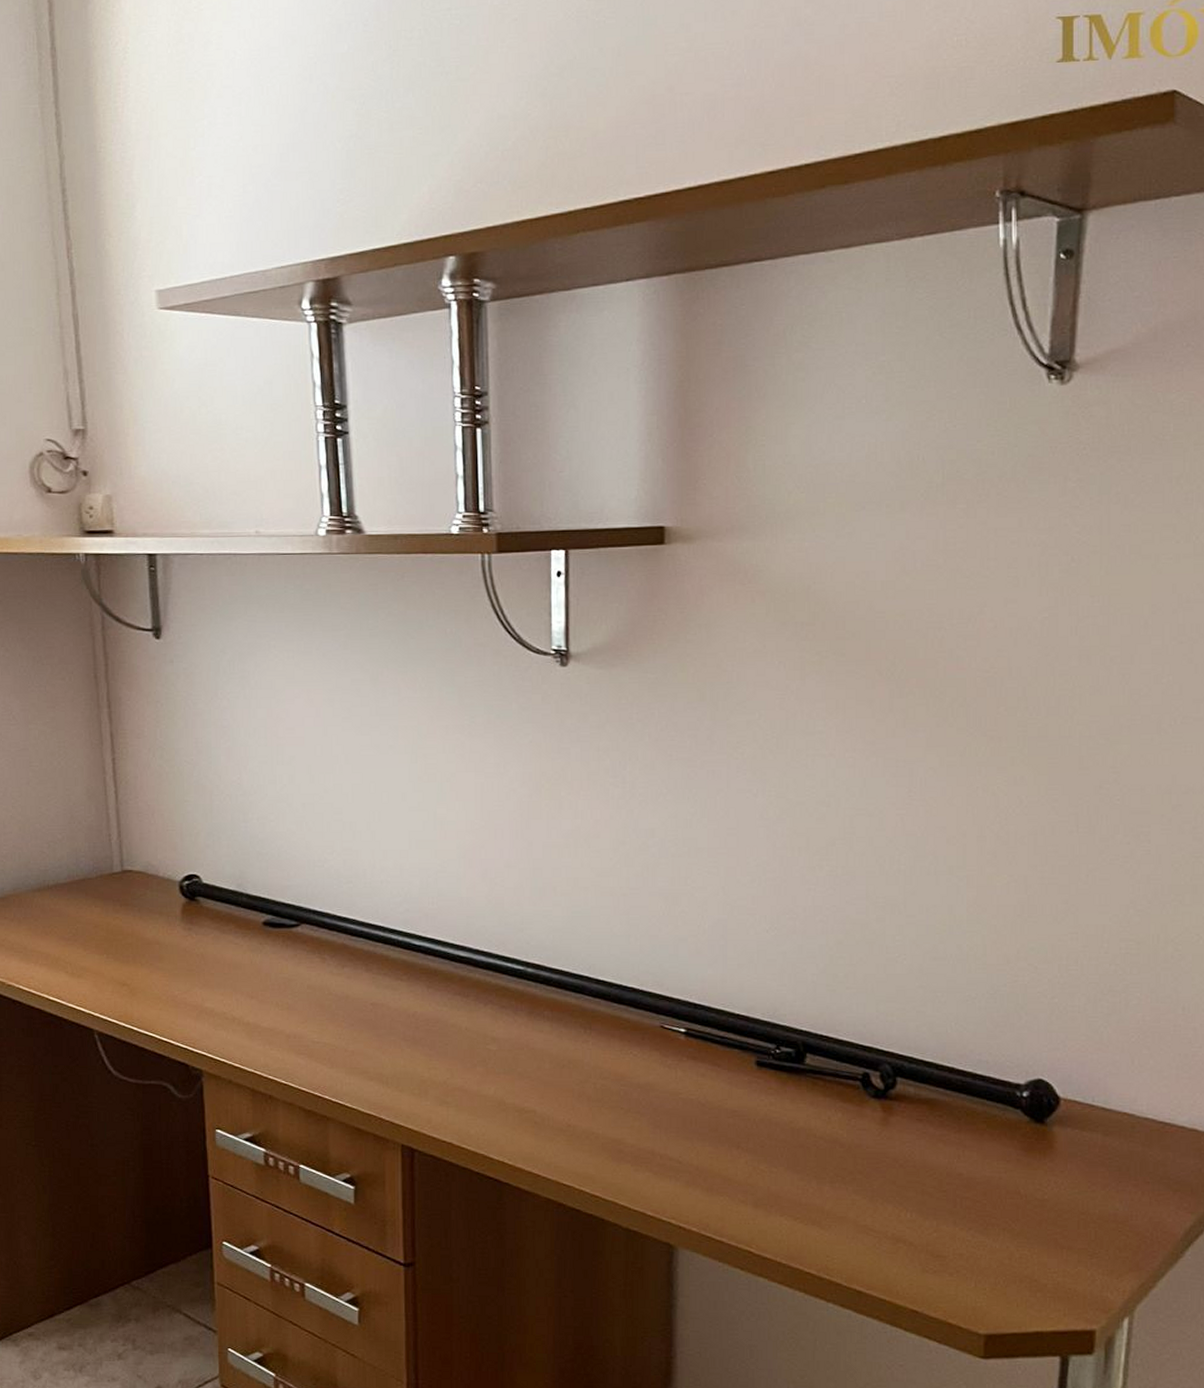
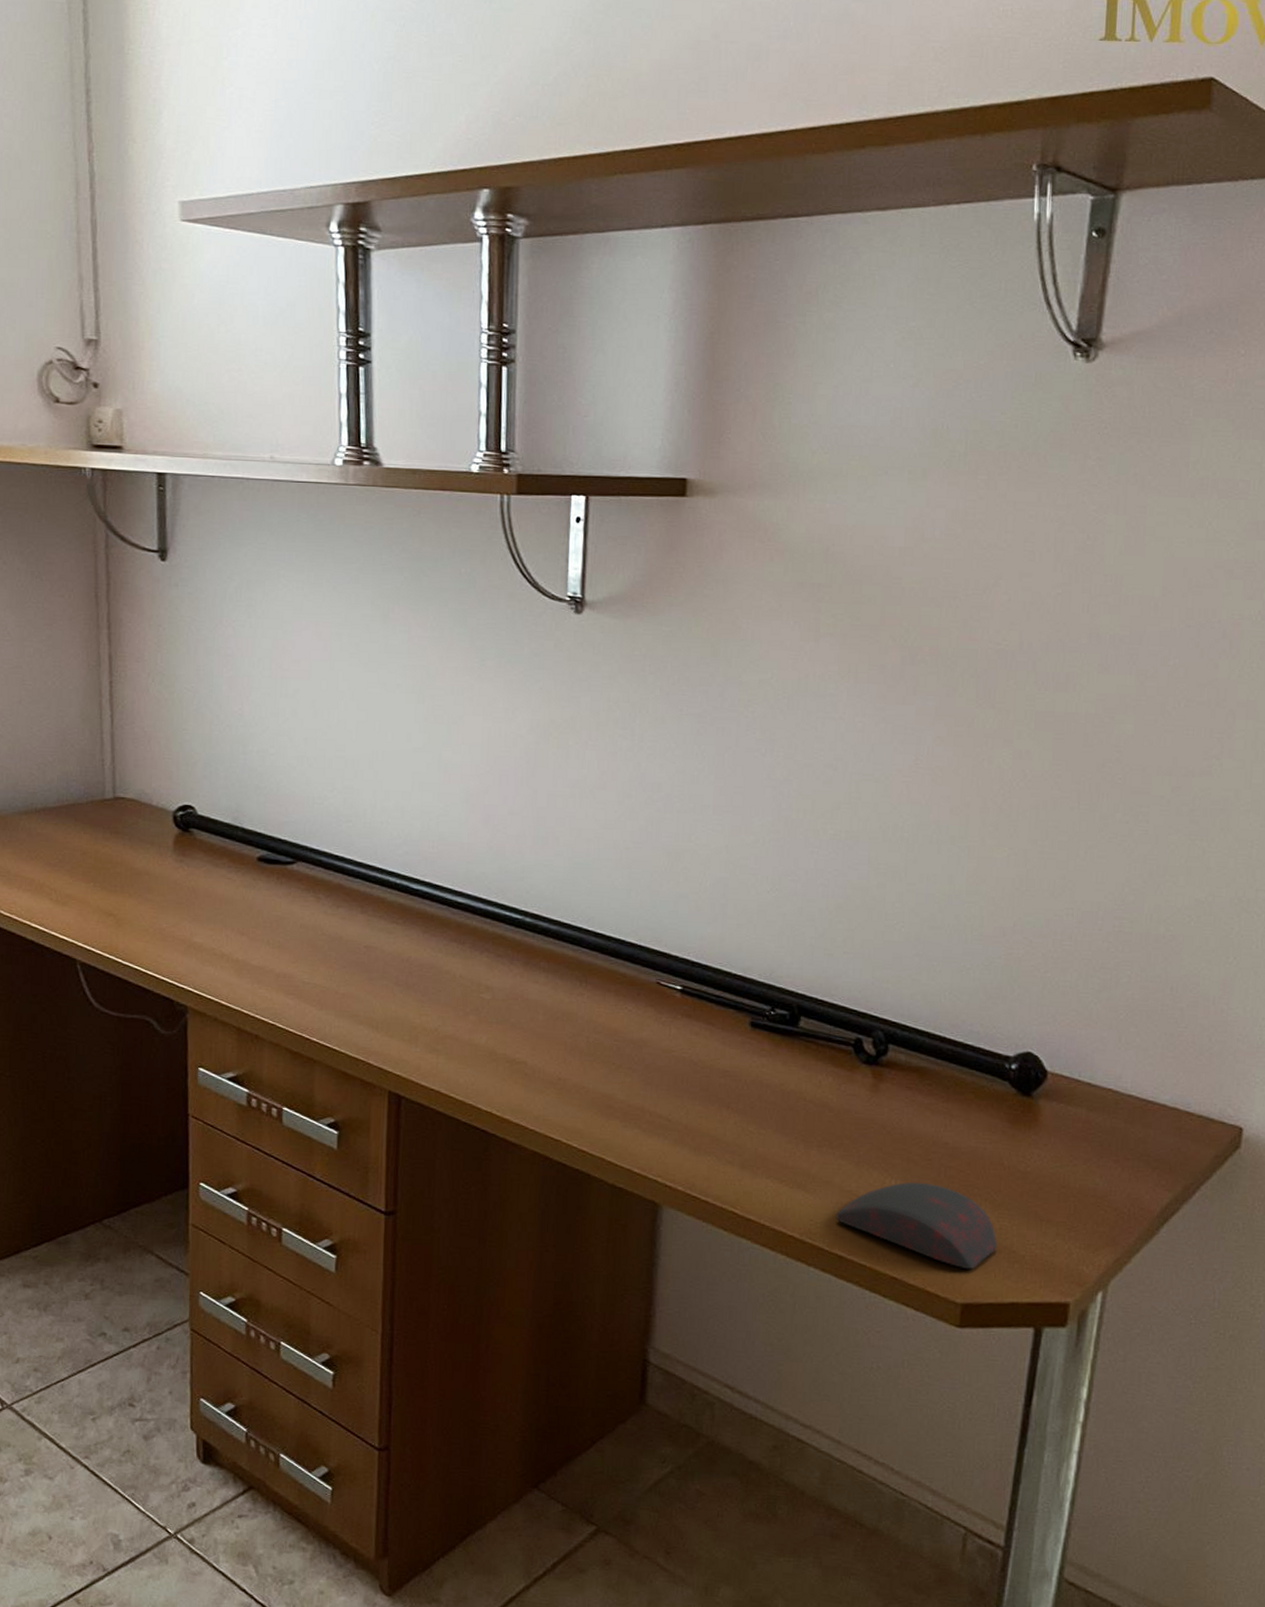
computer mouse: none [853,1214,1018,1300] -> present [836,1182,997,1270]

